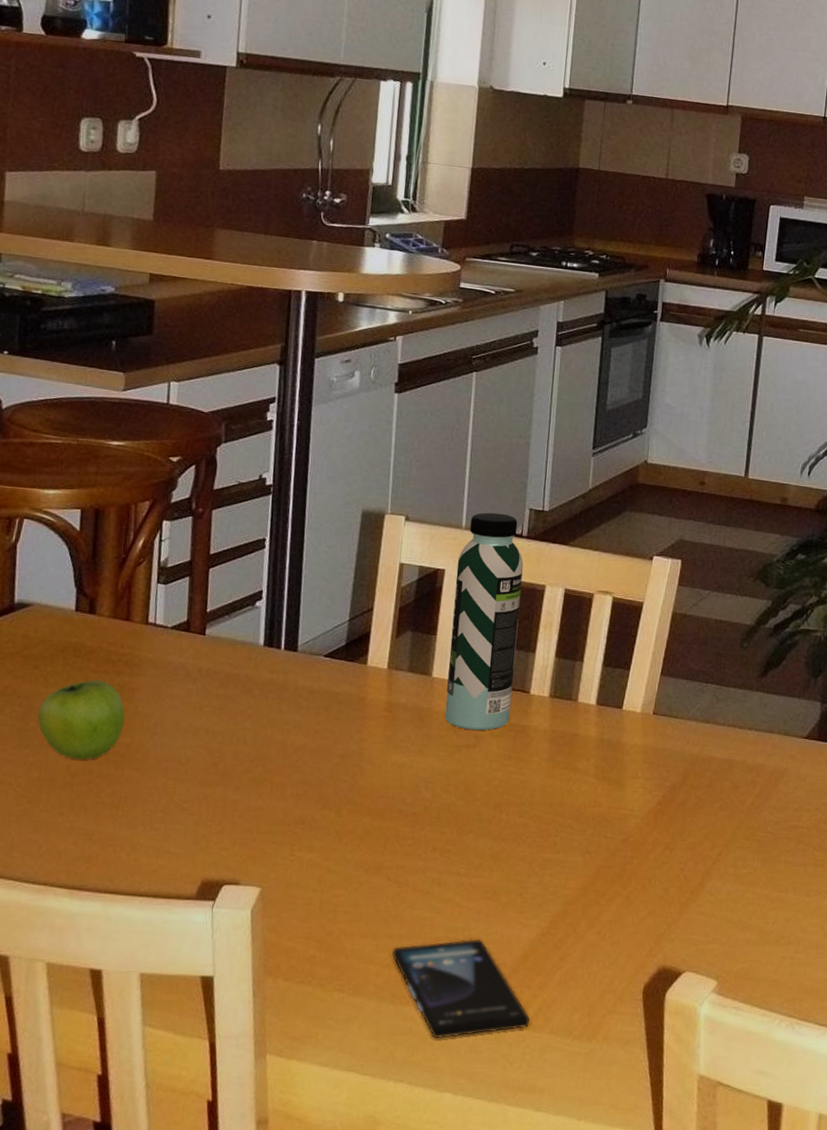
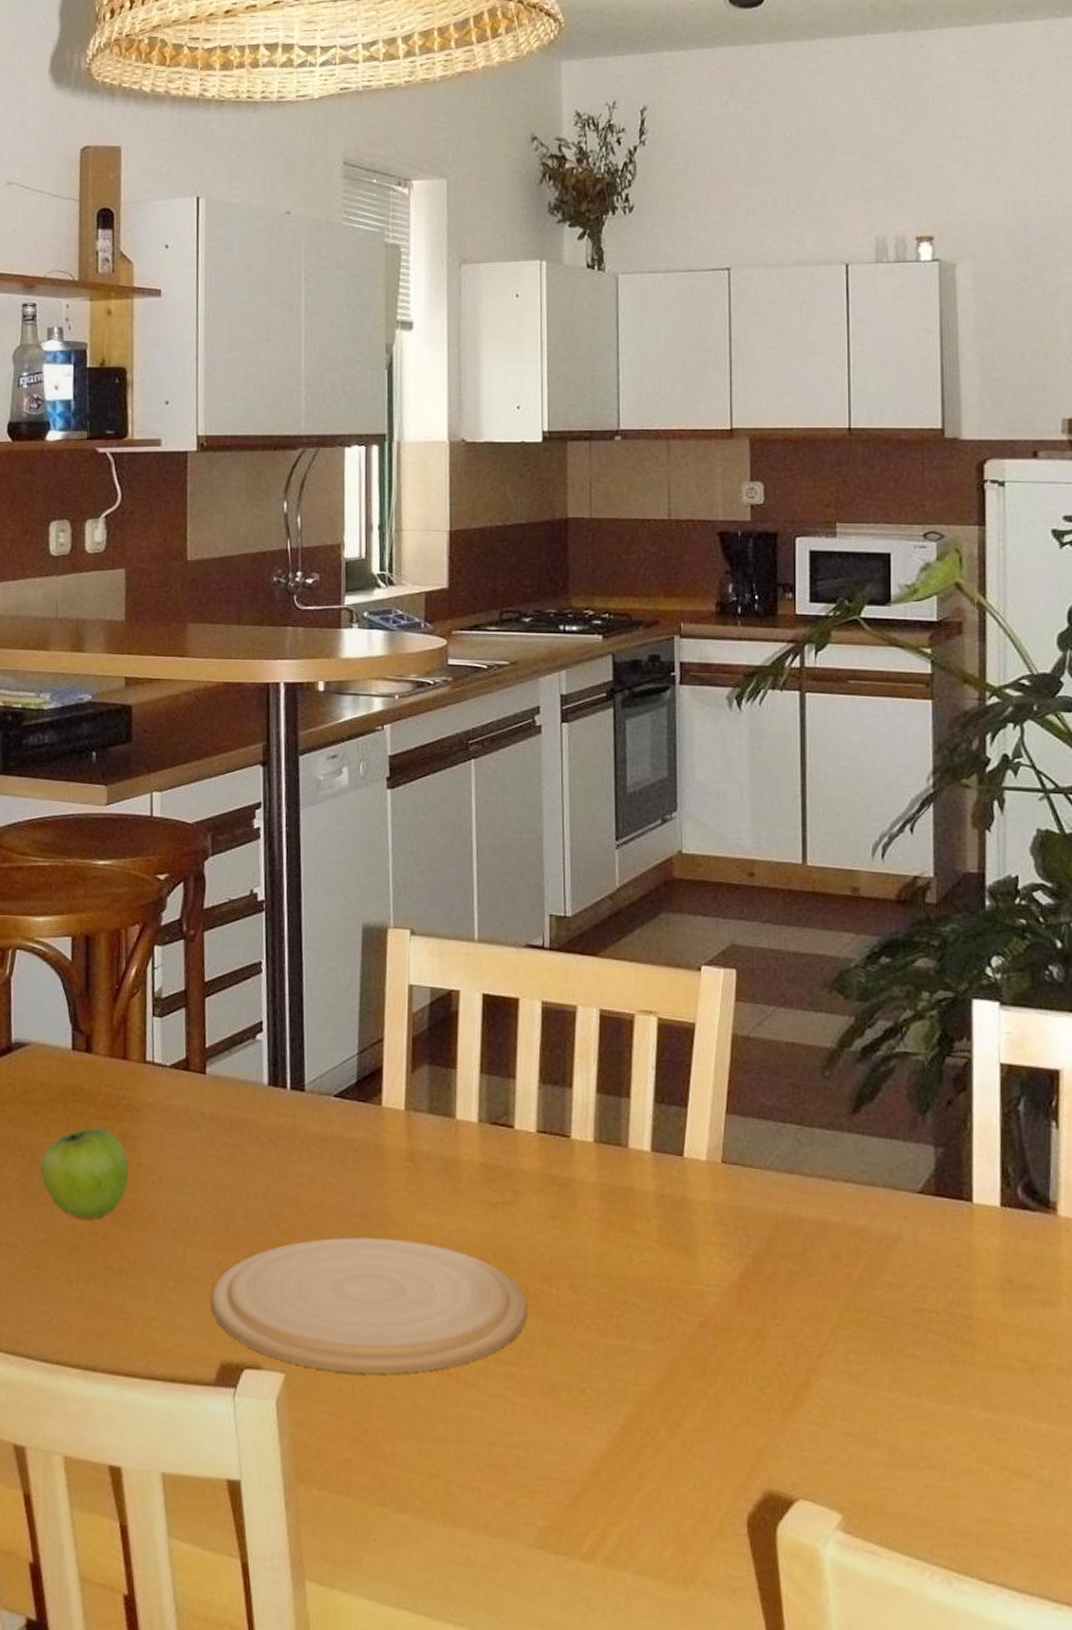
plate: none [197,774,480,886] -> present [211,1236,527,1374]
smartphone: present [391,939,531,1039] -> none [437,1445,610,1573]
water bottle: present [444,512,524,731] -> none [473,921,550,1184]

